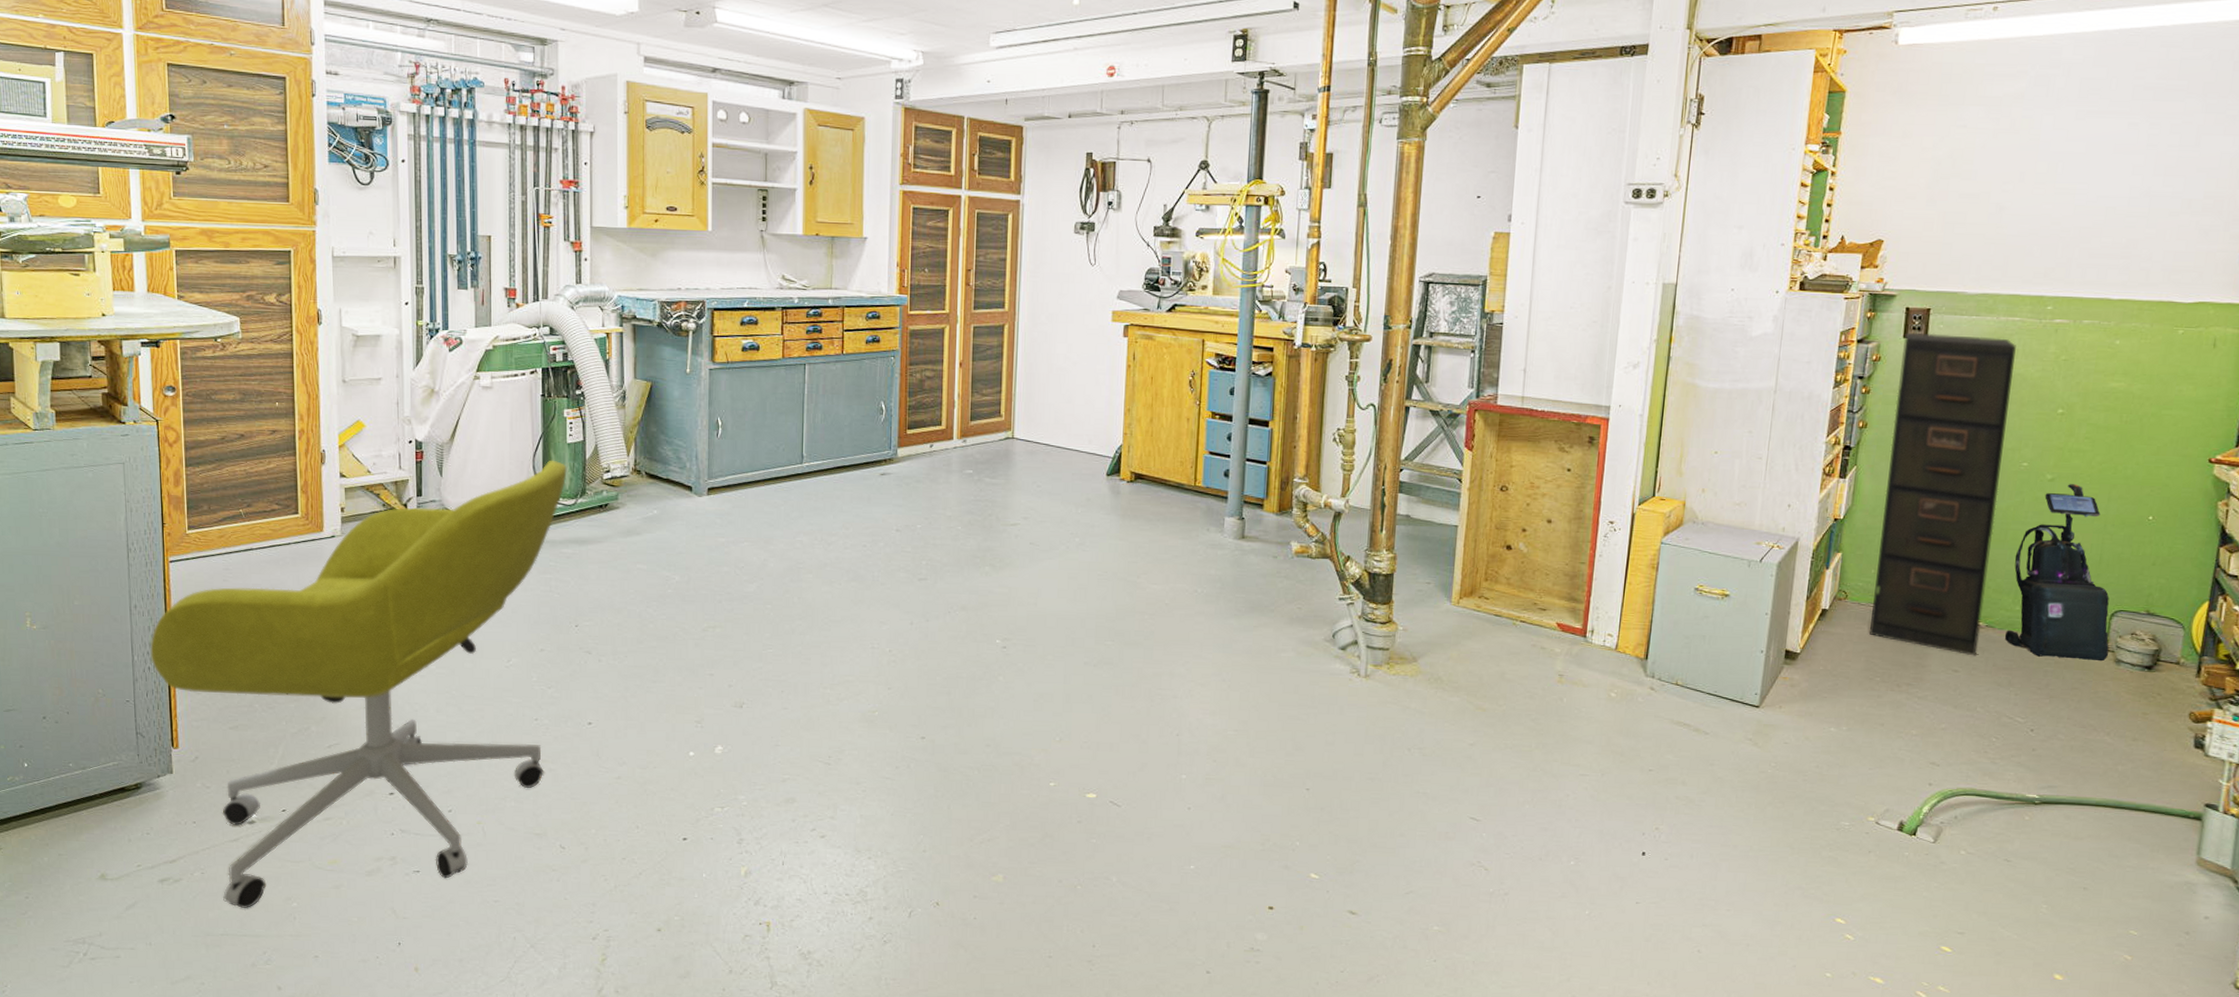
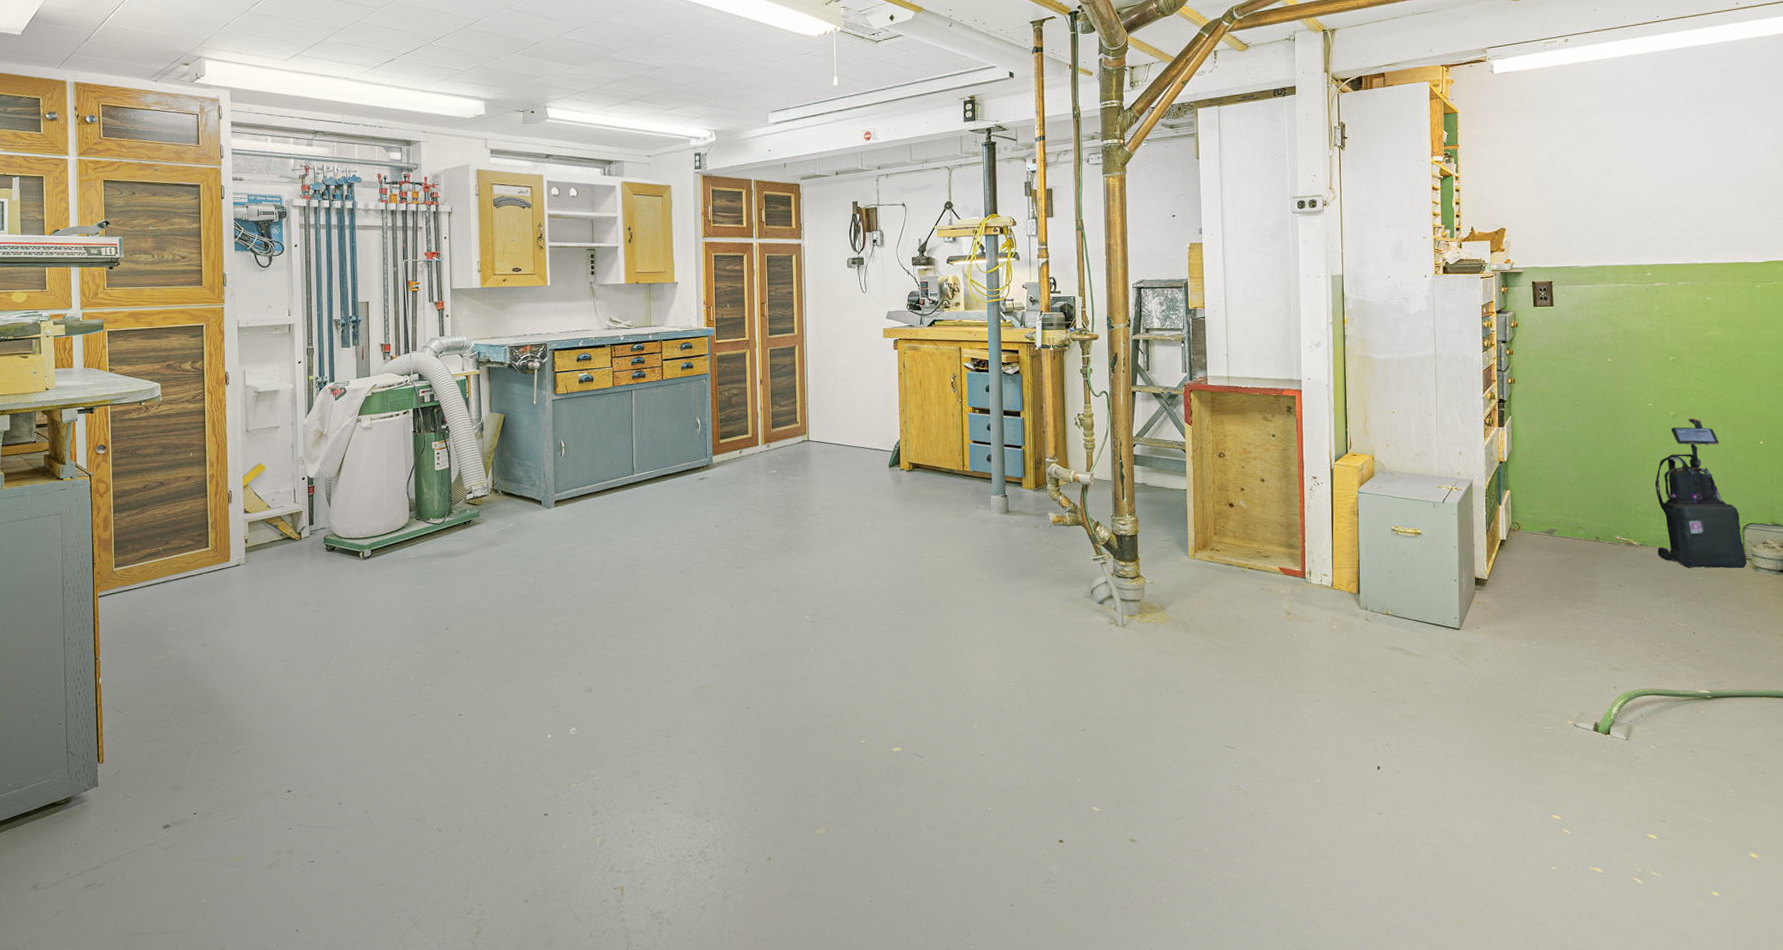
office chair: present [150,460,567,908] -> none [80,486,436,907]
filing cabinet: present [1870,332,2016,656] -> none [1535,301,1636,572]

